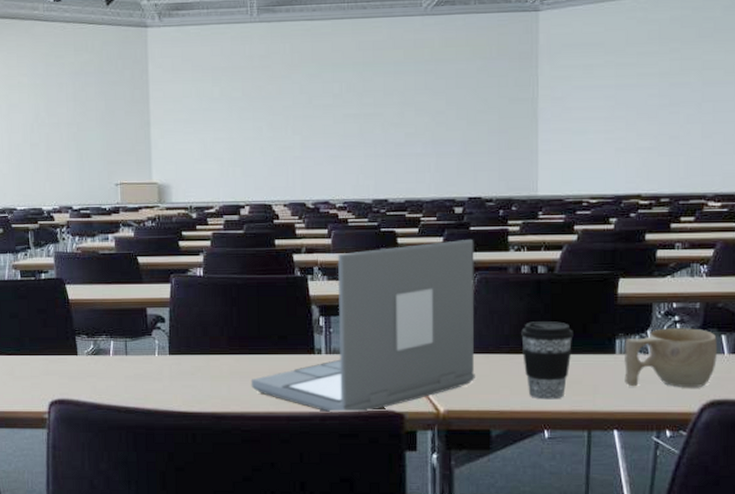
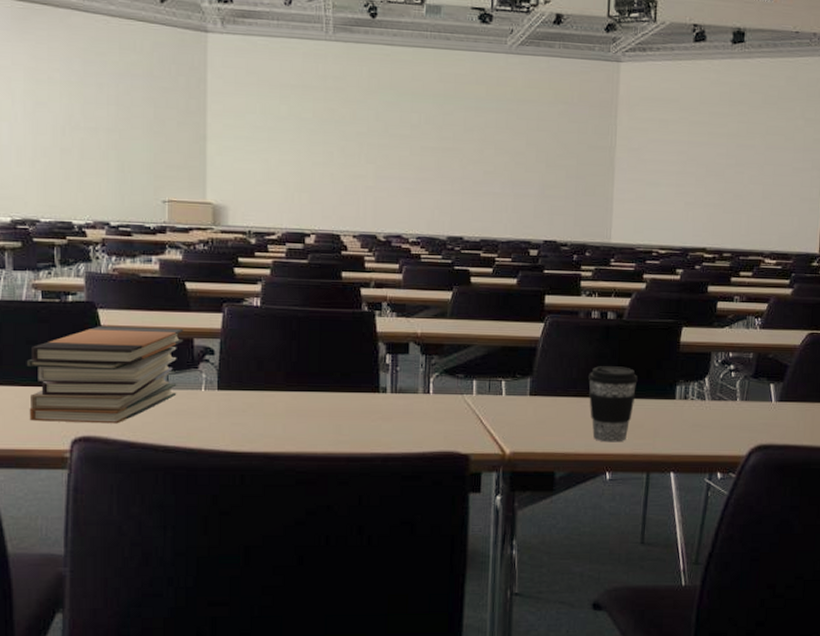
book stack: none [10,299,139,388] -> present [26,326,184,424]
laptop: present [251,240,475,413] -> none [308,282,547,454]
cup: present [624,328,718,388] -> none [682,376,766,433]

